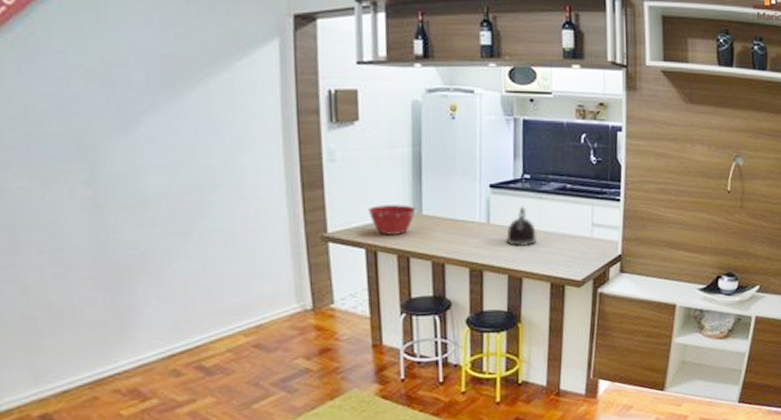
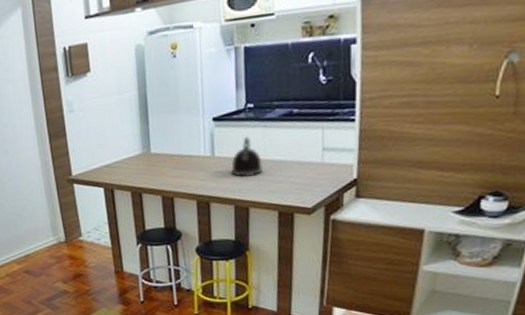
mixing bowl: present [367,205,416,235] -> none [103,145,145,175]

